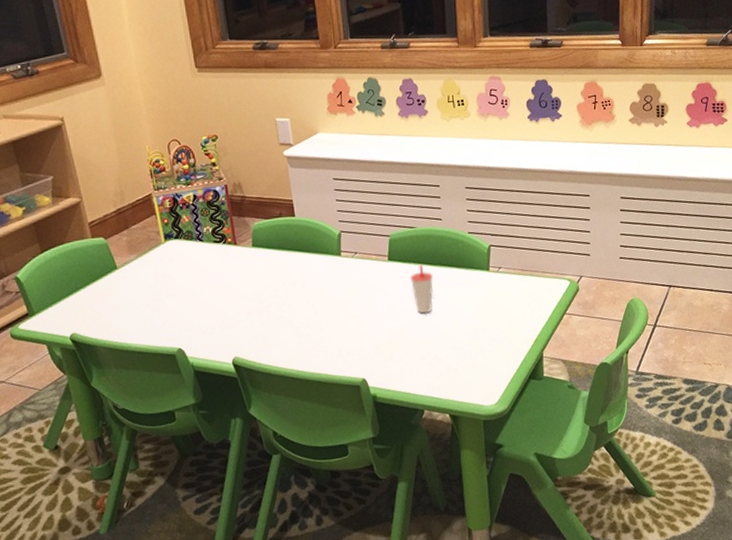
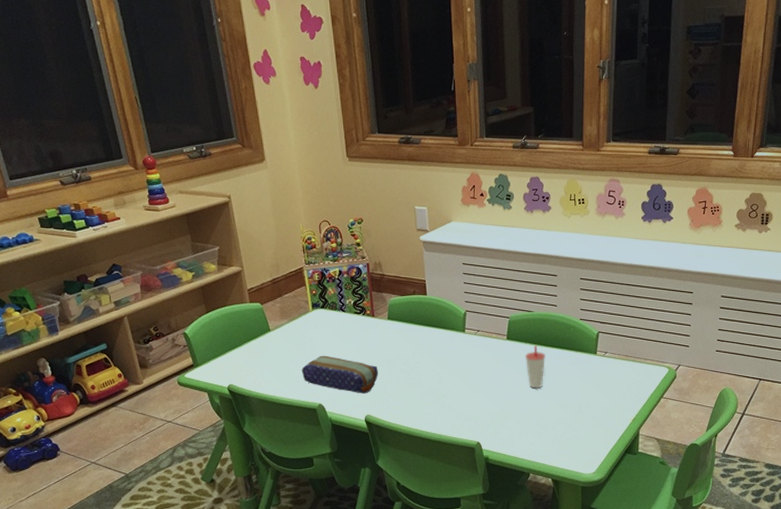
pencil case: none [155,292,245,333] -> present [301,355,378,394]

